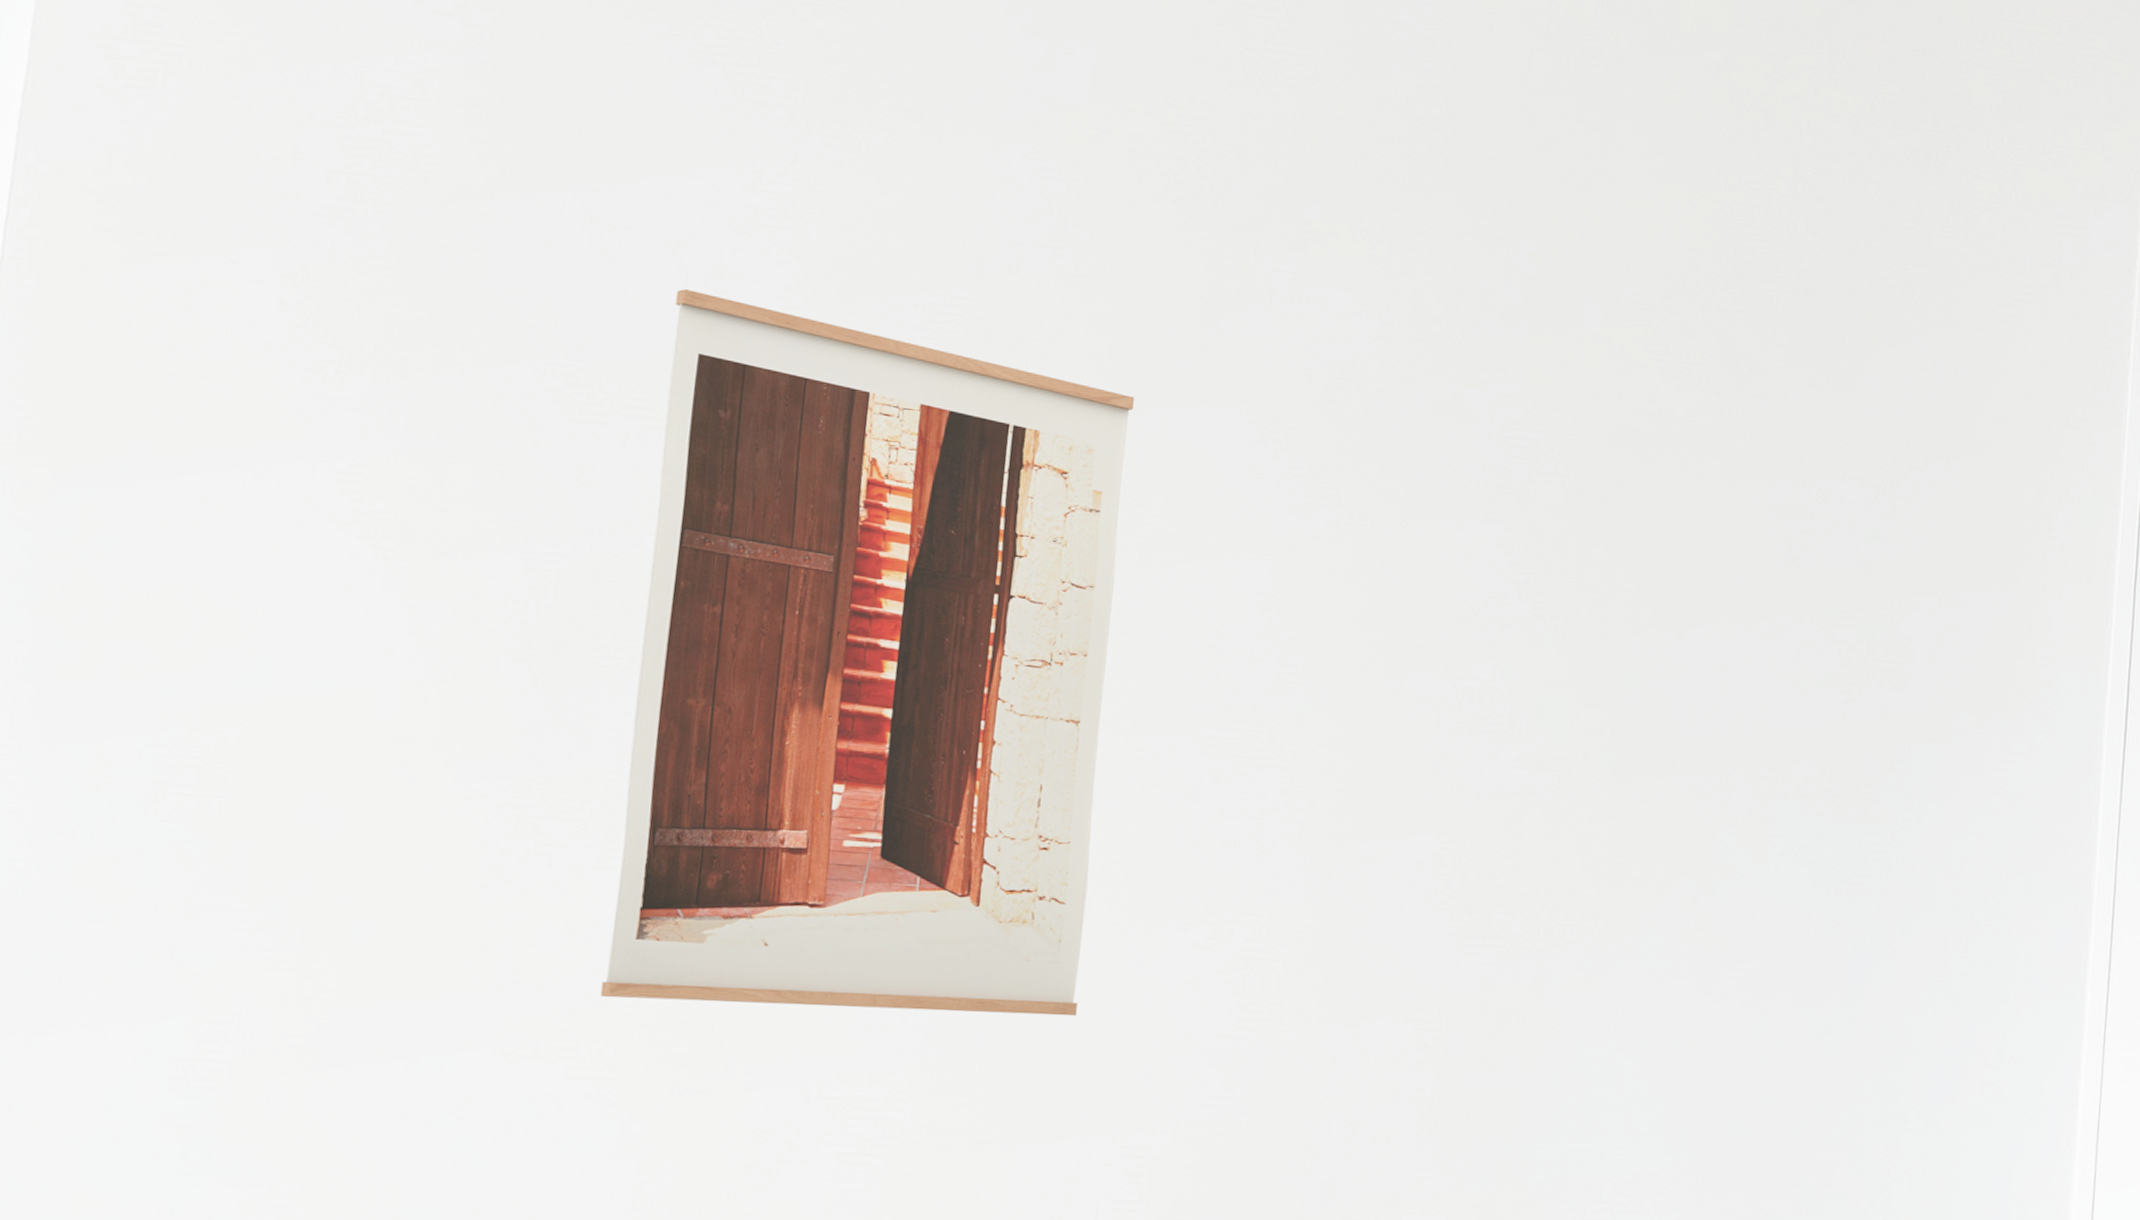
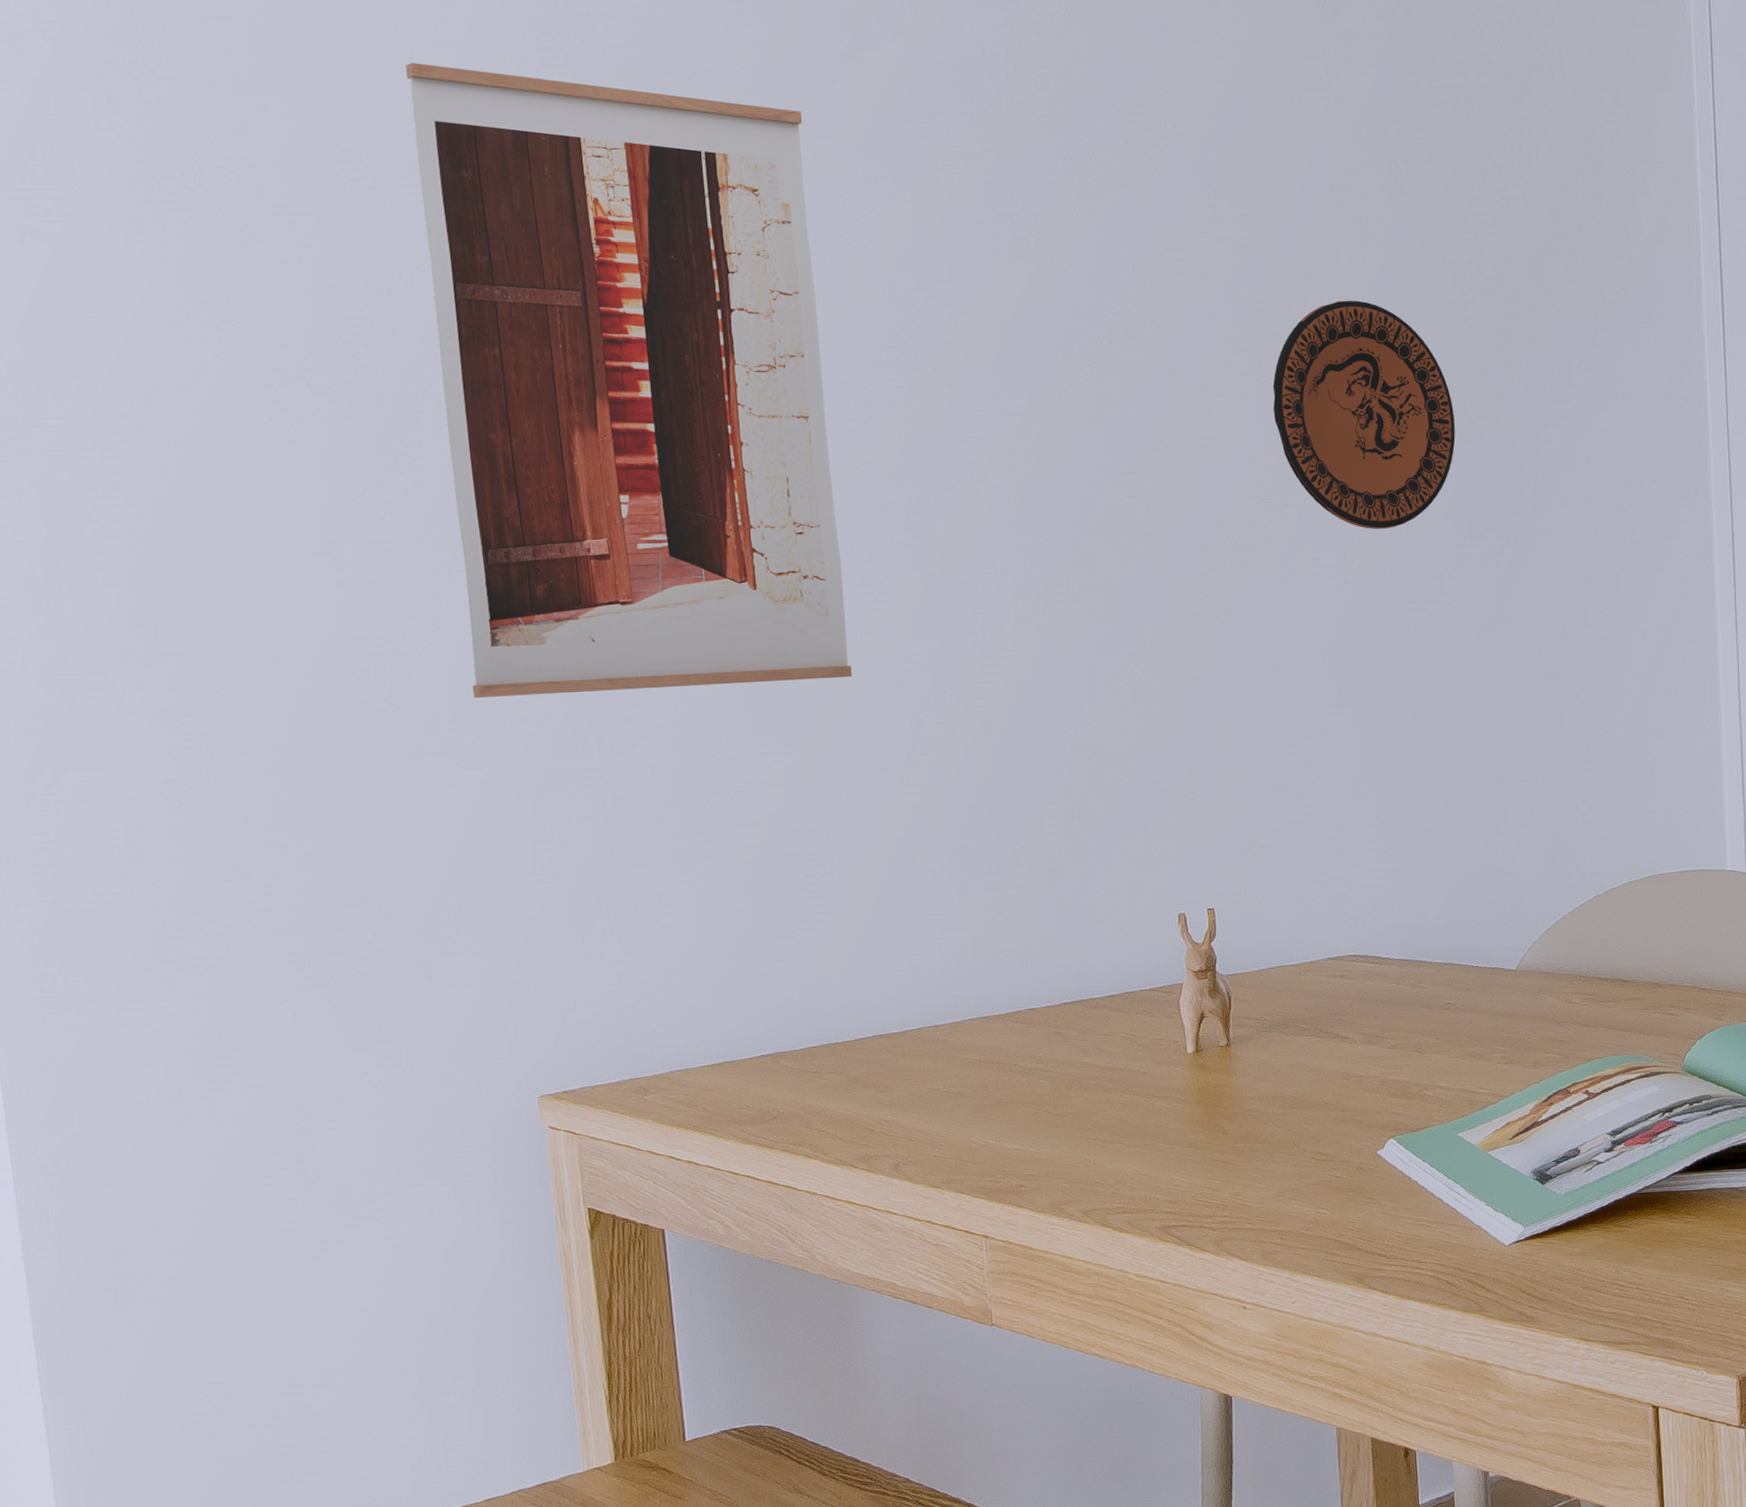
decorative plate: none [1619,665,1822,914] -> present [1272,300,1456,530]

